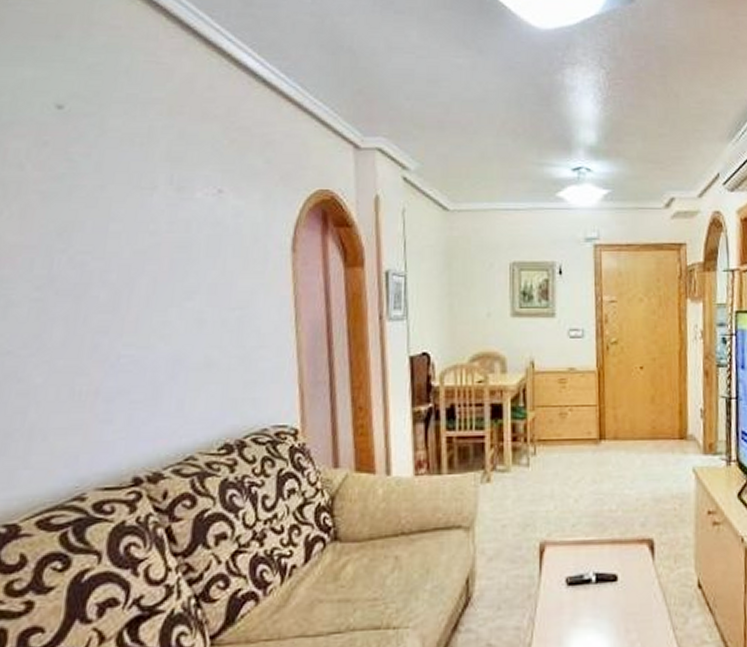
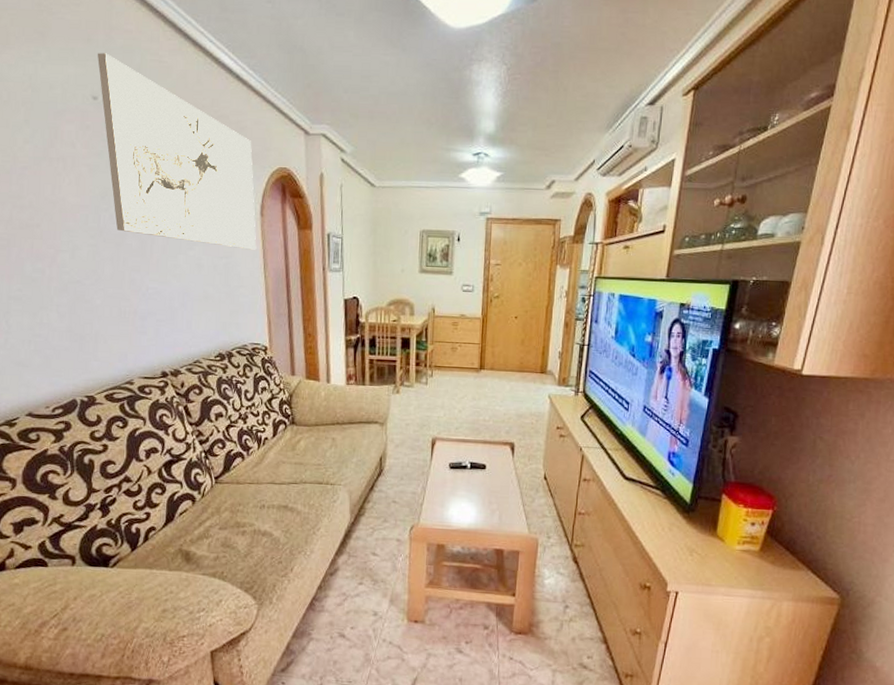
wall art: none [68,52,285,297] -> present [98,53,257,250]

